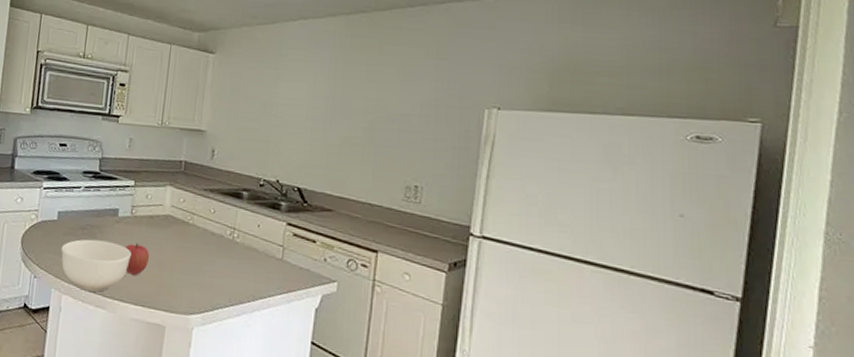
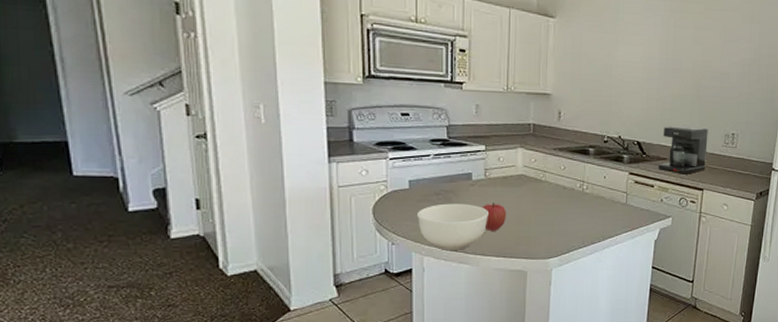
coffee maker: none [322,171,384,232] -> present [659,125,708,175]

